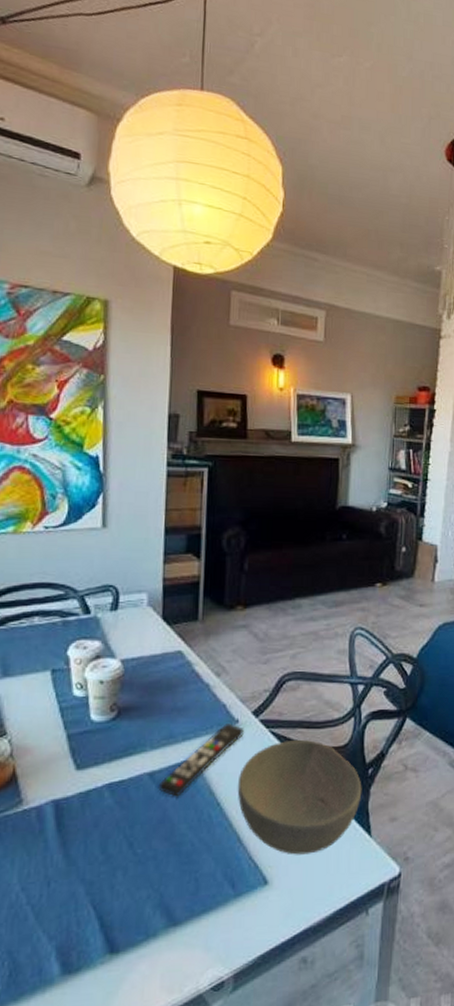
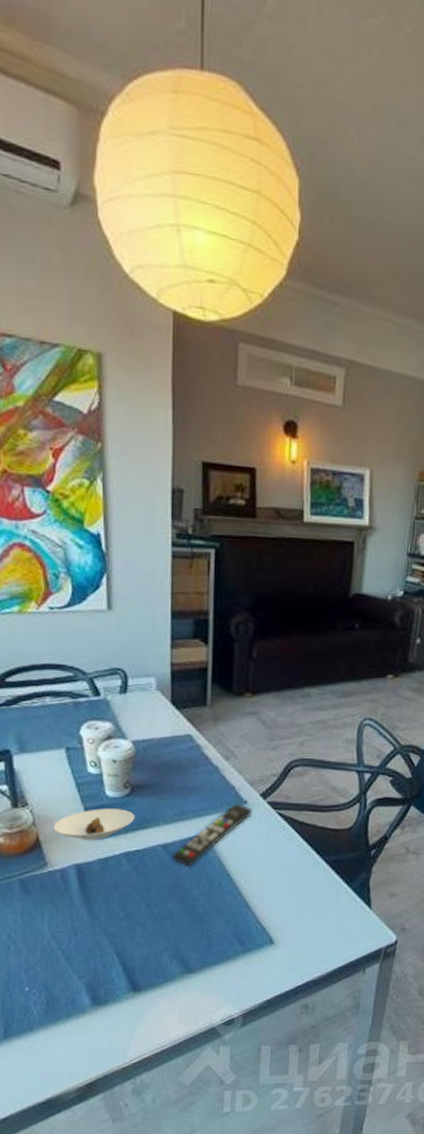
saucer: none [32,734,121,771] -> present [53,808,135,840]
bowl: present [237,739,362,855] -> none [245,821,365,921]

